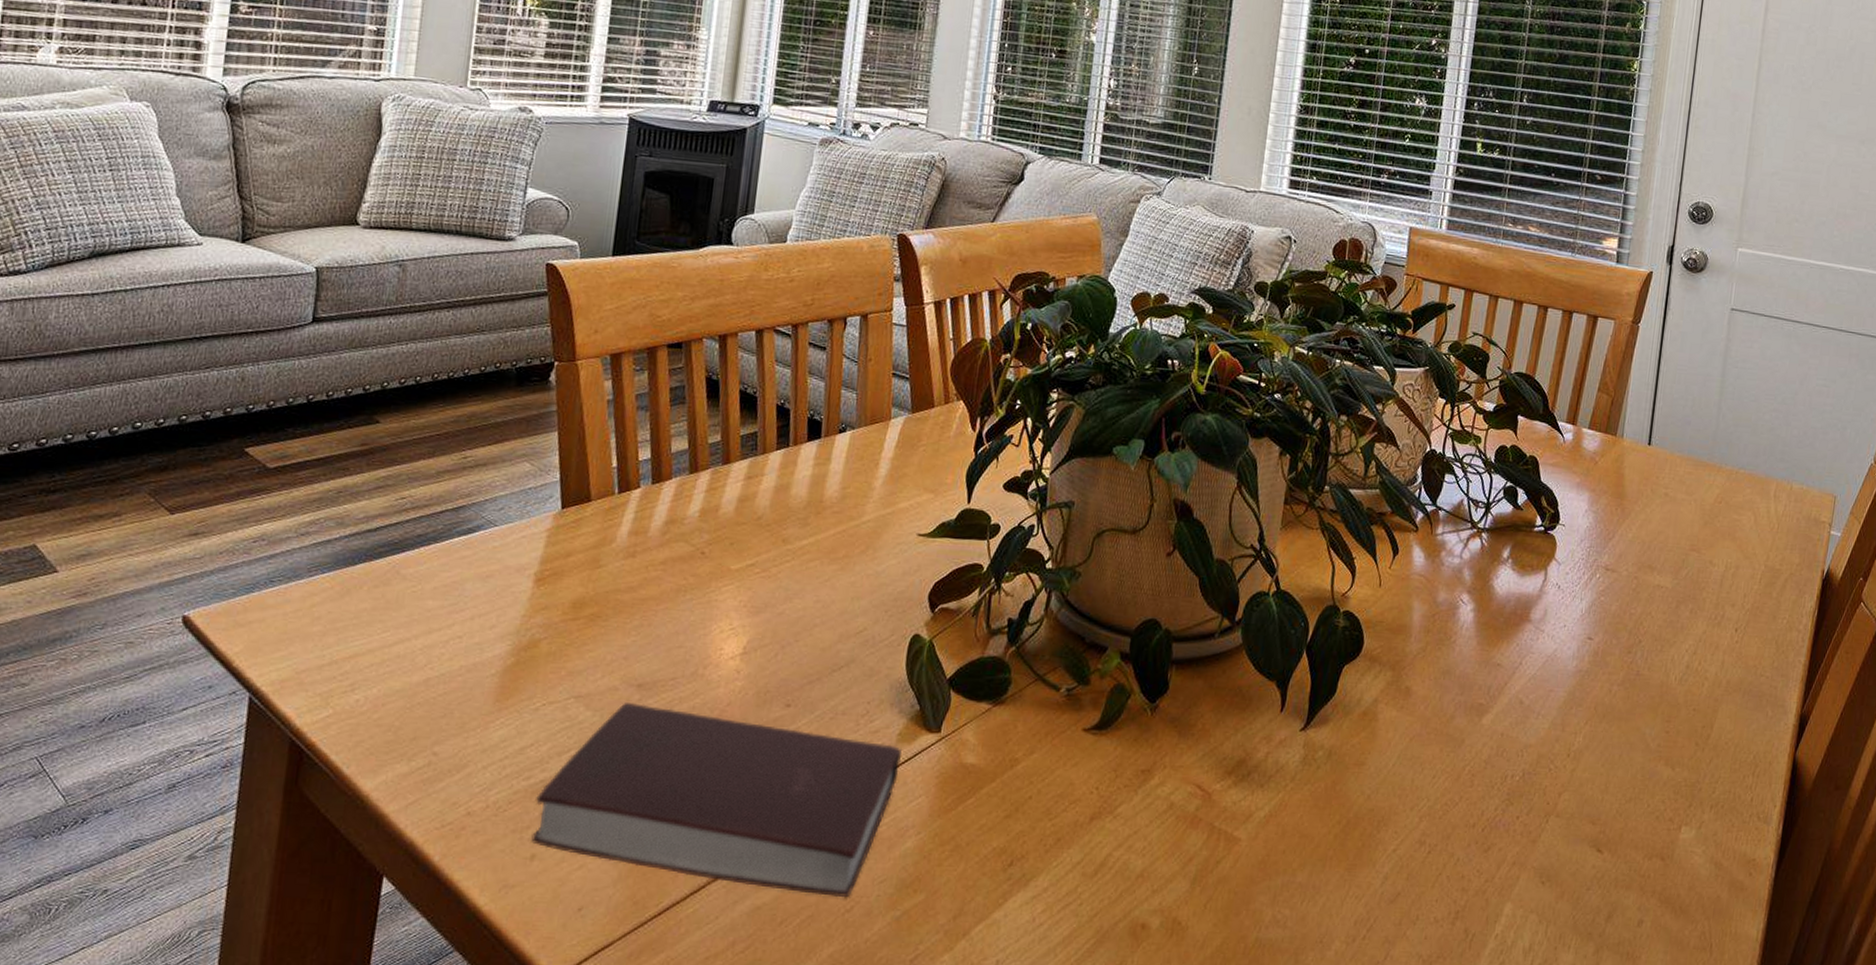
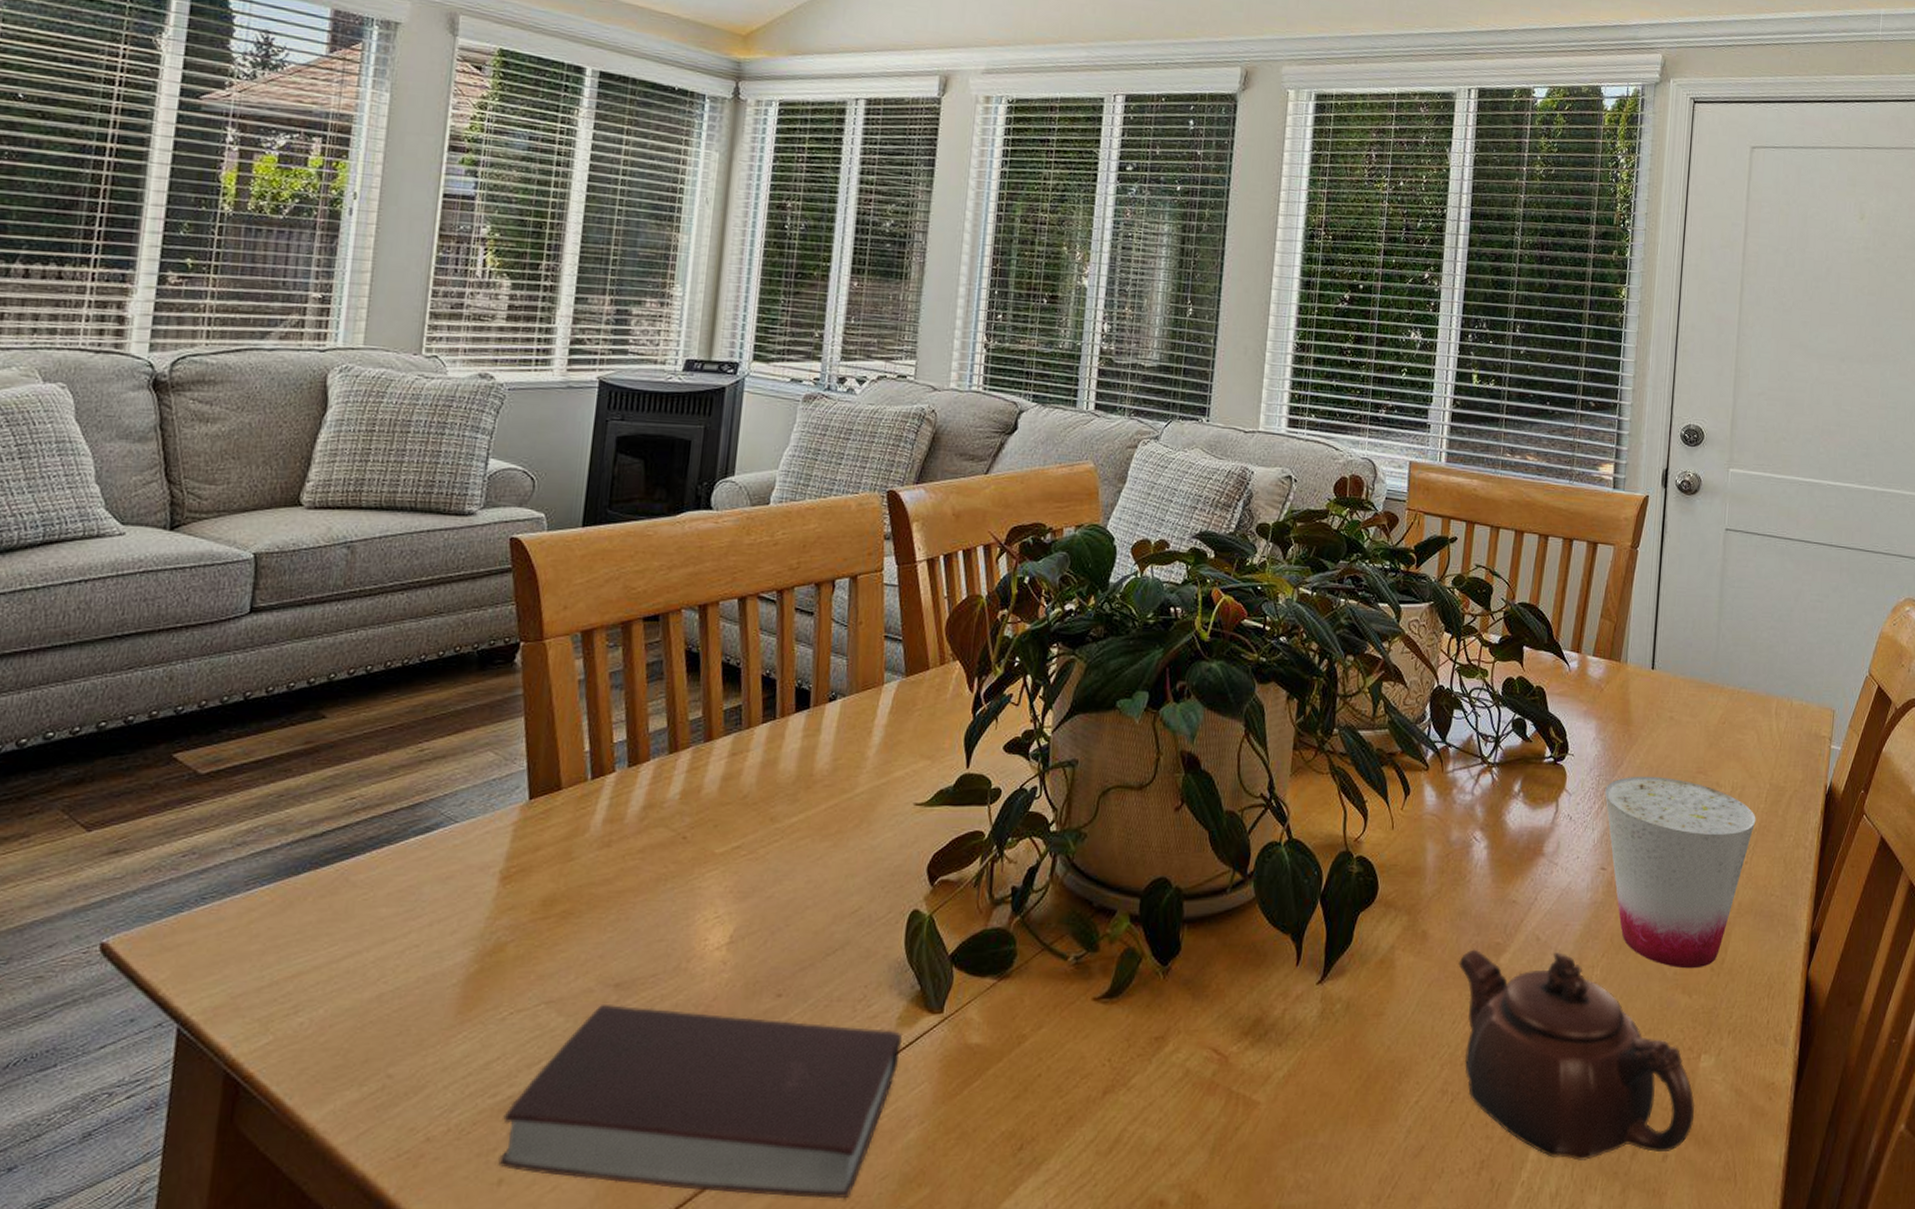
teapot: none [1440,708,1674,919] -> present [1458,949,1695,1161]
cup: none [1594,549,1749,742] -> present [1605,776,1756,969]

